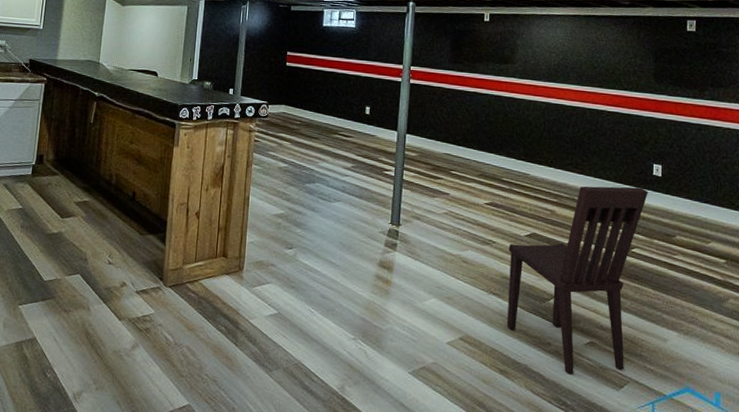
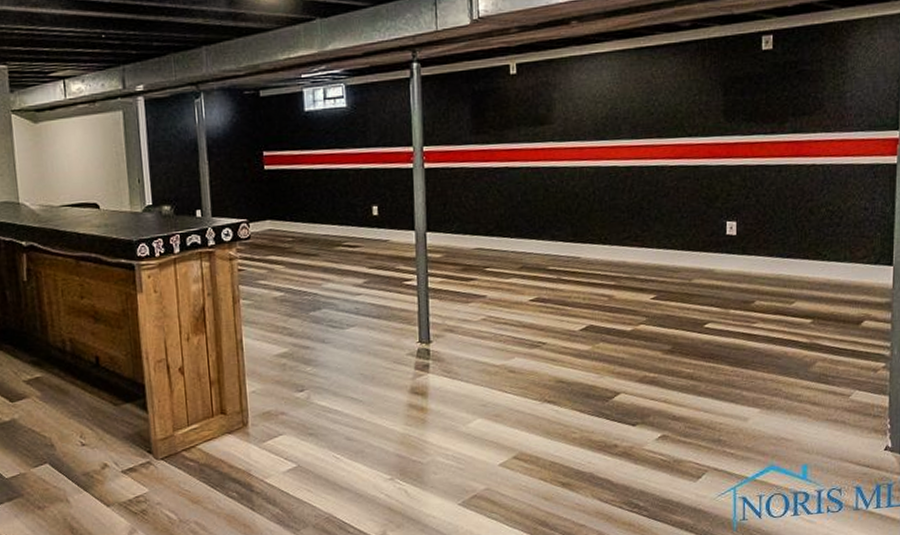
dining chair: present [507,186,648,374] -> none [561,252,721,474]

